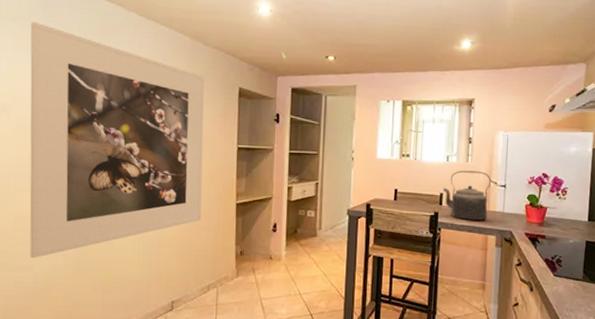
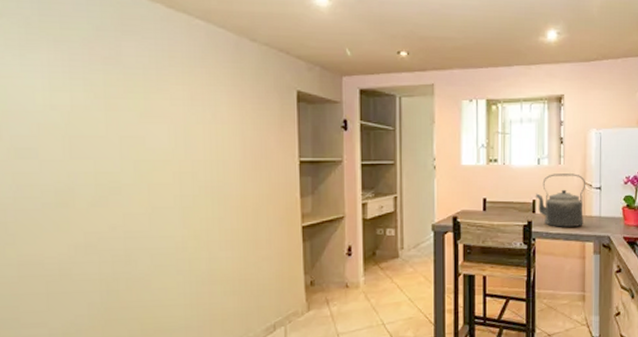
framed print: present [30,21,204,258] -> none [22,16,260,310]

